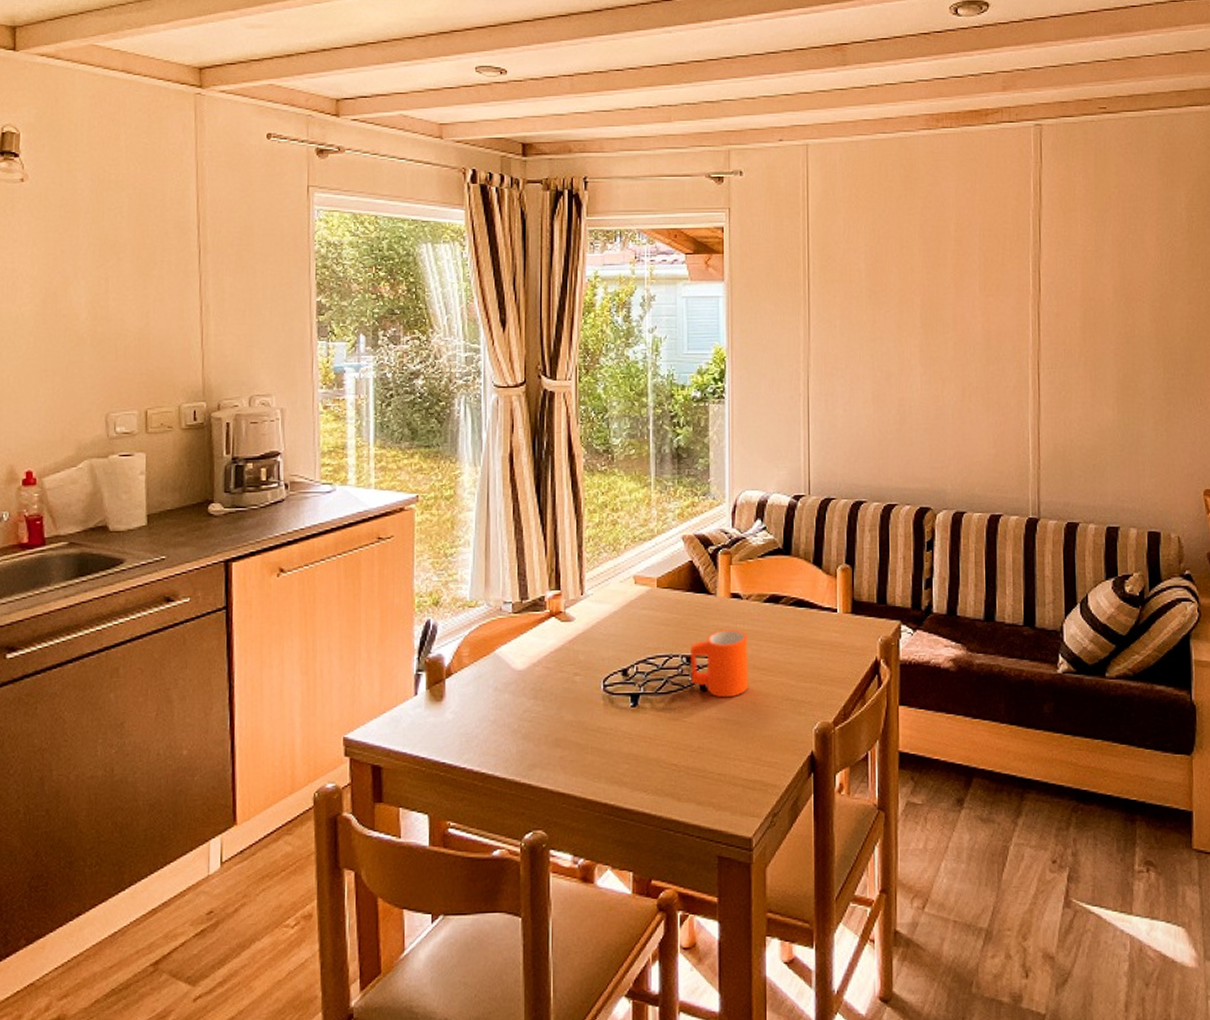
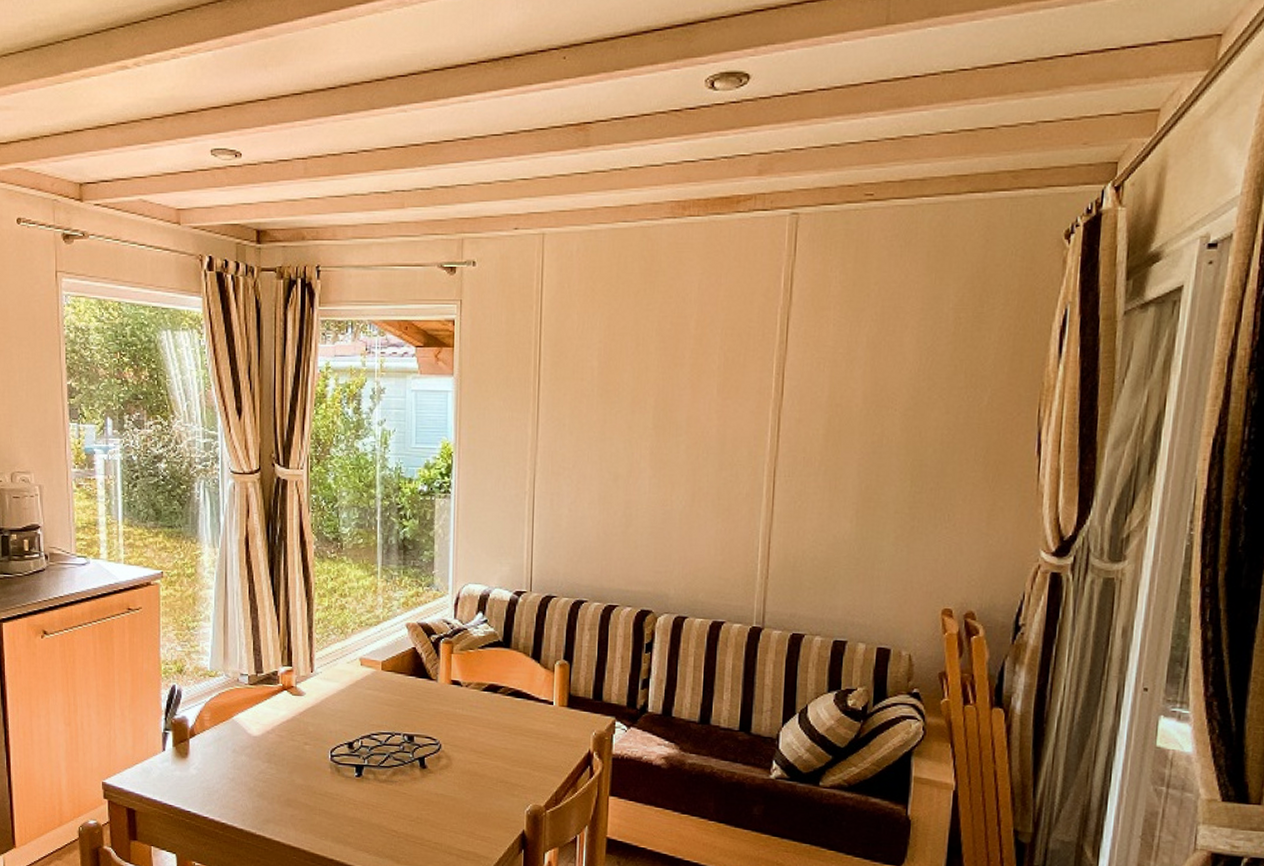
mug: present [689,630,749,698] -> none [410,713,467,776]

